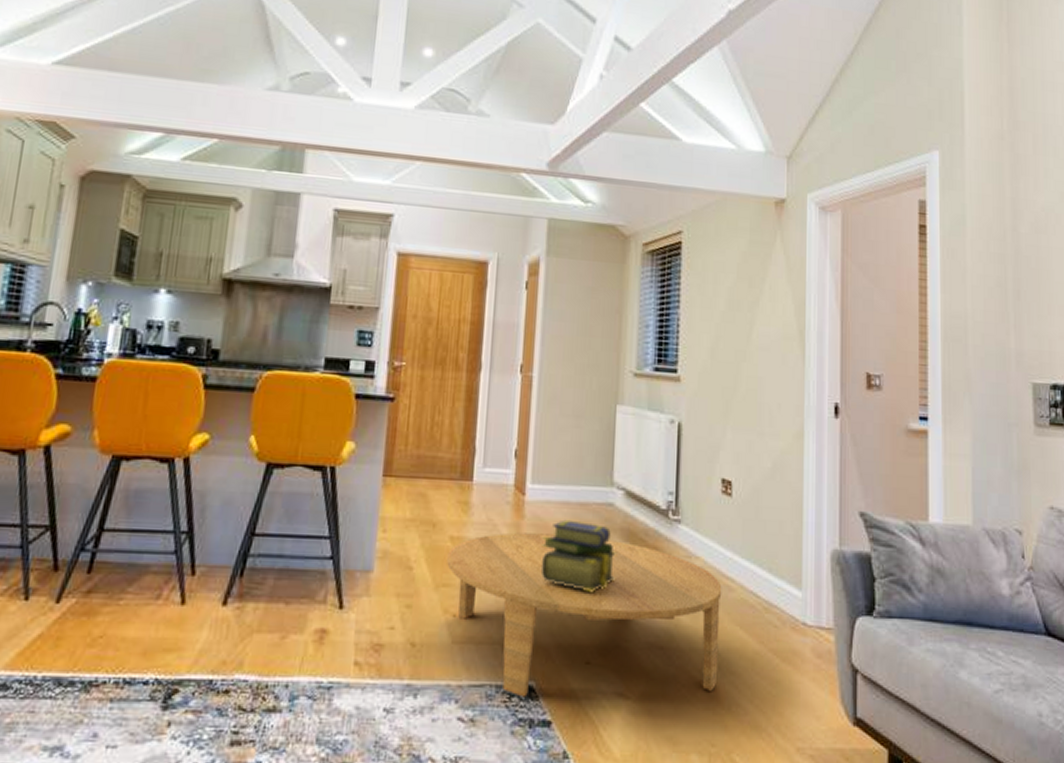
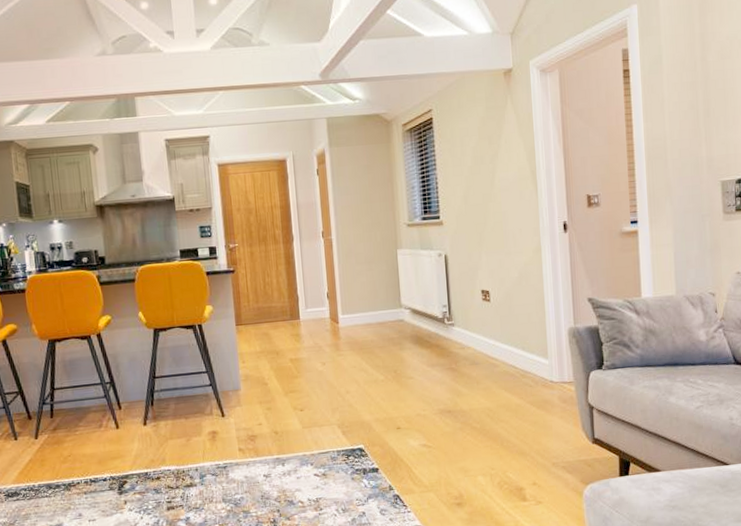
coffee table: present [447,532,722,698] -> none [290,344,492,456]
stack of books: present [540,519,616,592] -> none [355,335,411,382]

